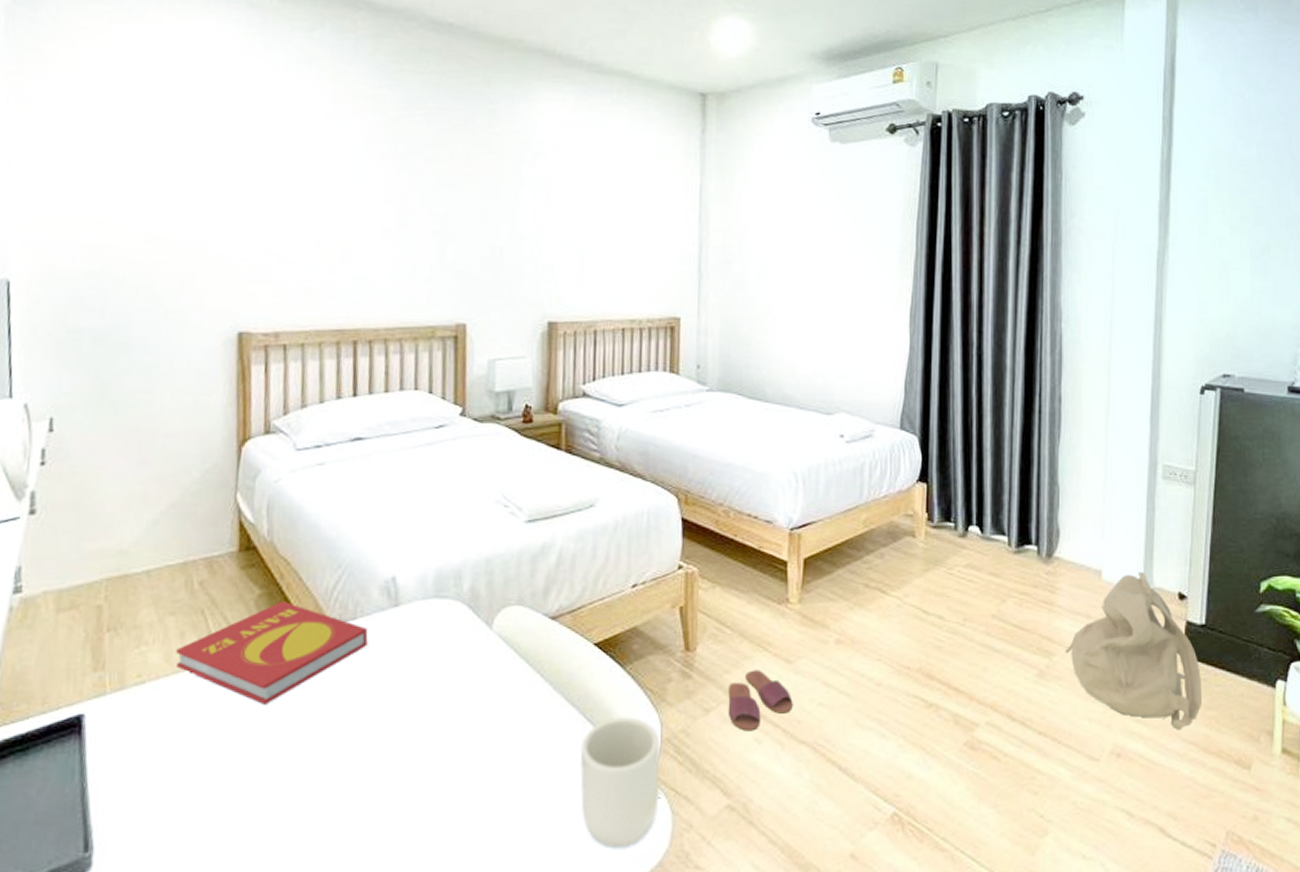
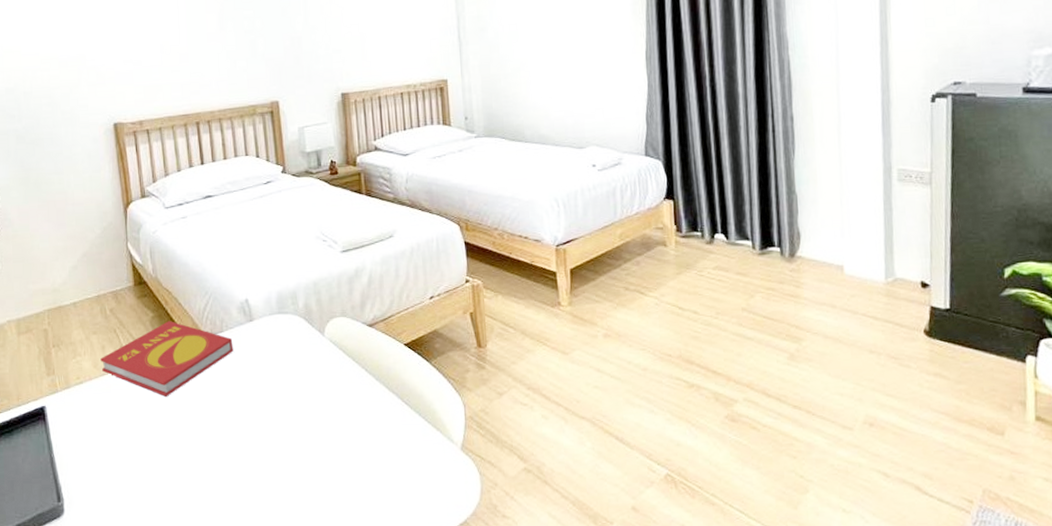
mug: present [579,716,661,849] -> none [402,400,468,502]
slippers: present [728,670,793,731] -> none [516,360,572,410]
backpack: present [1065,572,1201,730] -> none [813,265,950,402]

